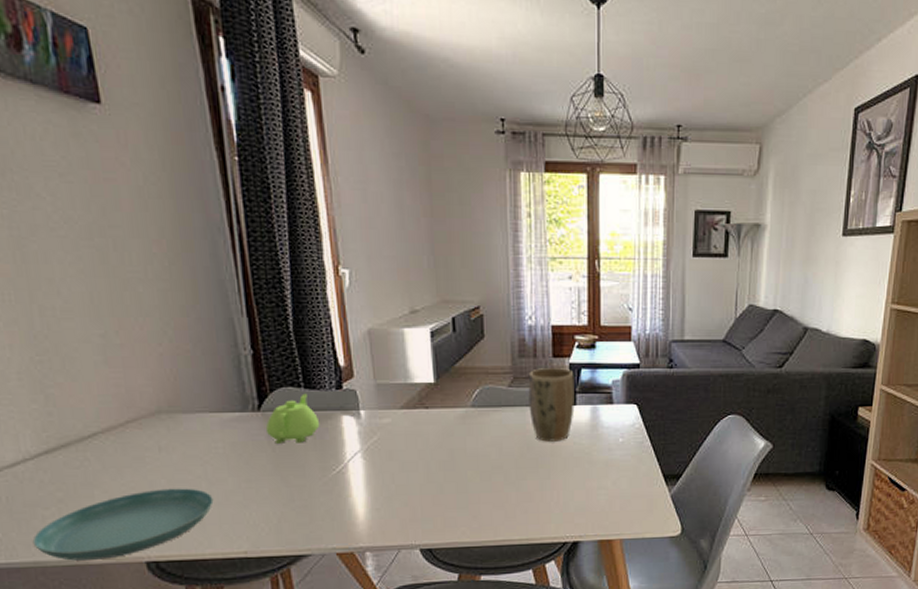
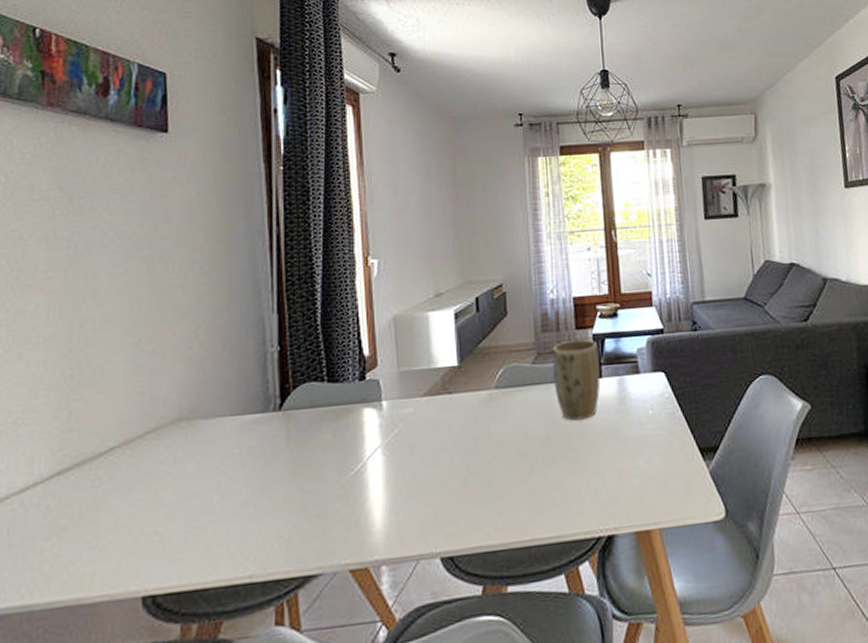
saucer: present [32,488,214,561] -> none [24,503,223,601]
teapot: present [265,393,320,444] -> none [285,387,341,445]

